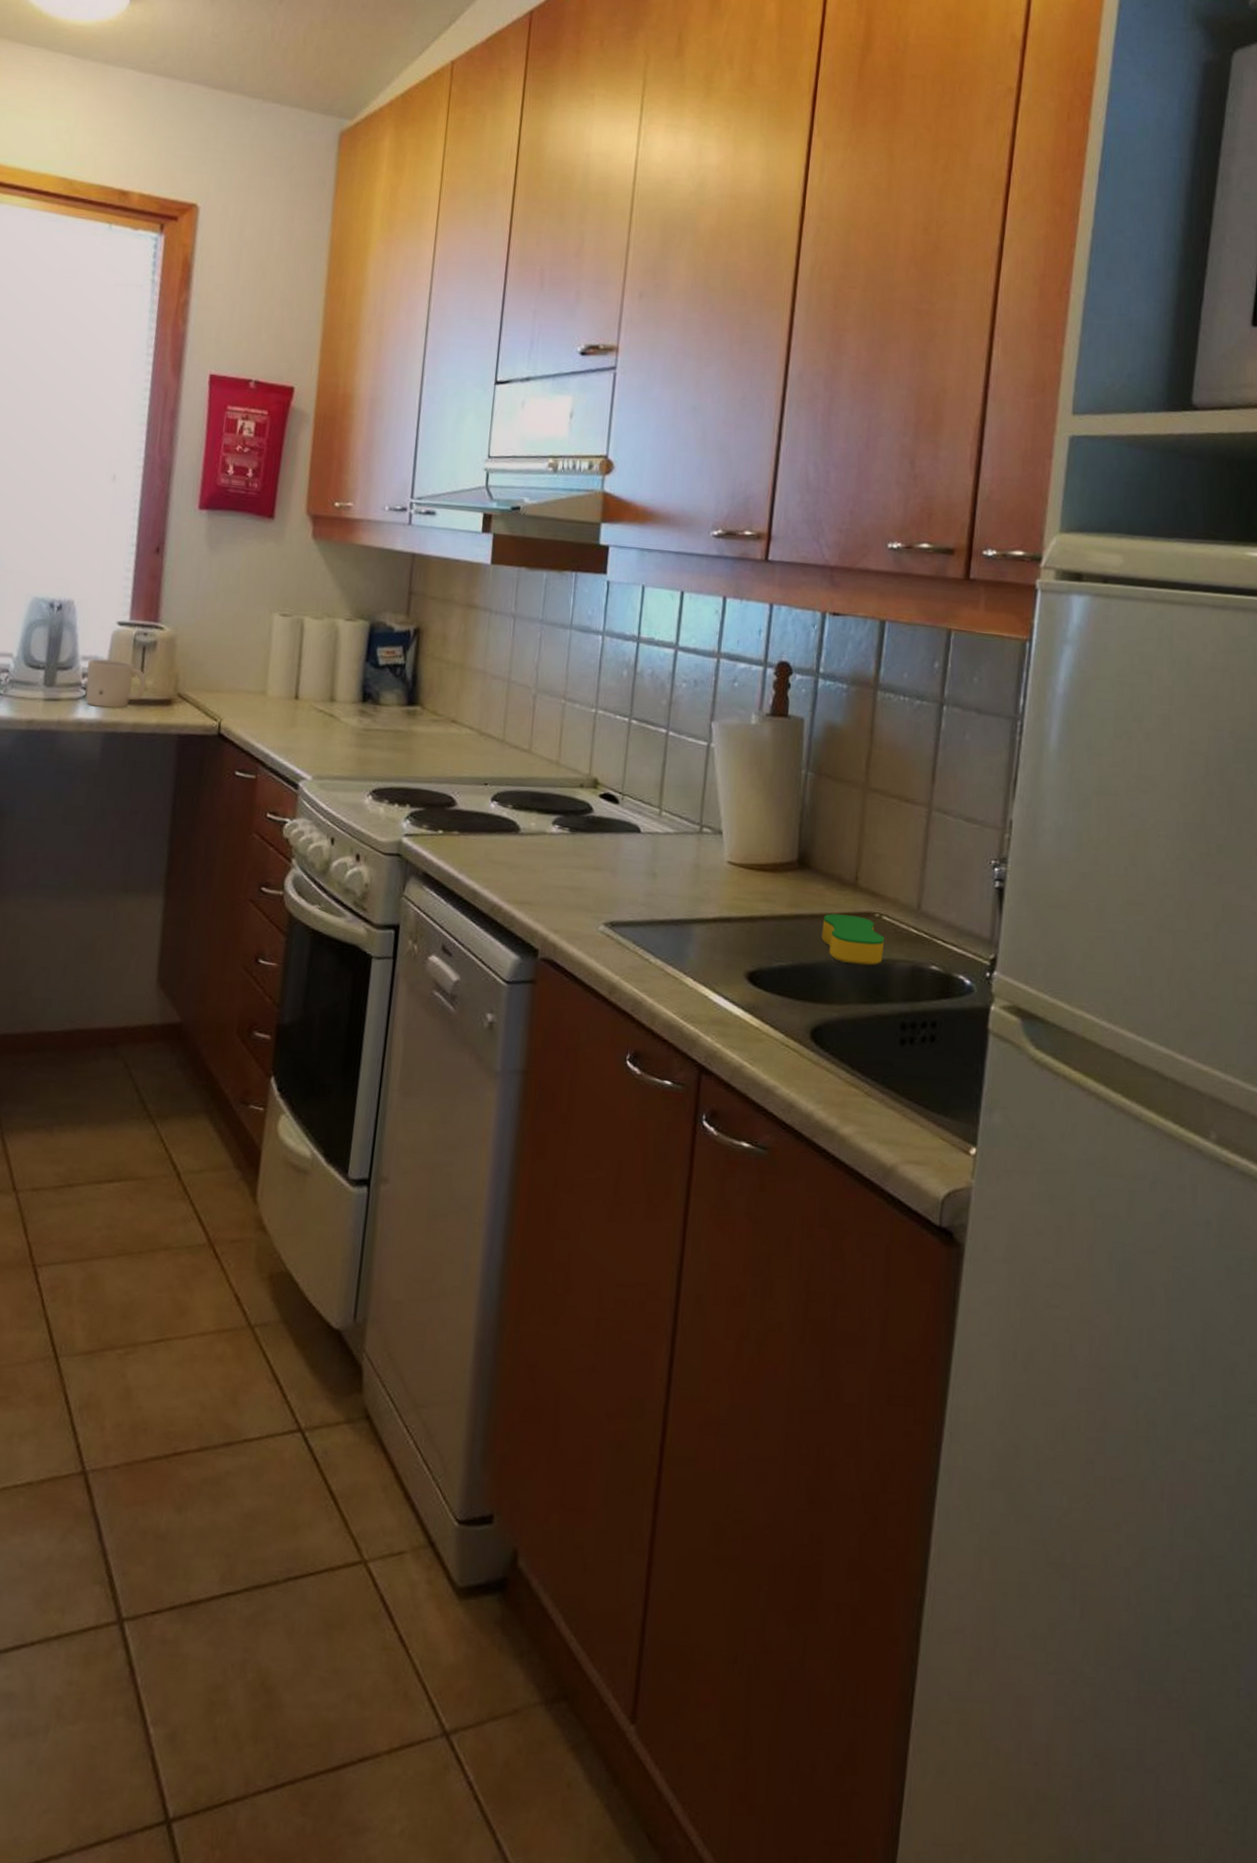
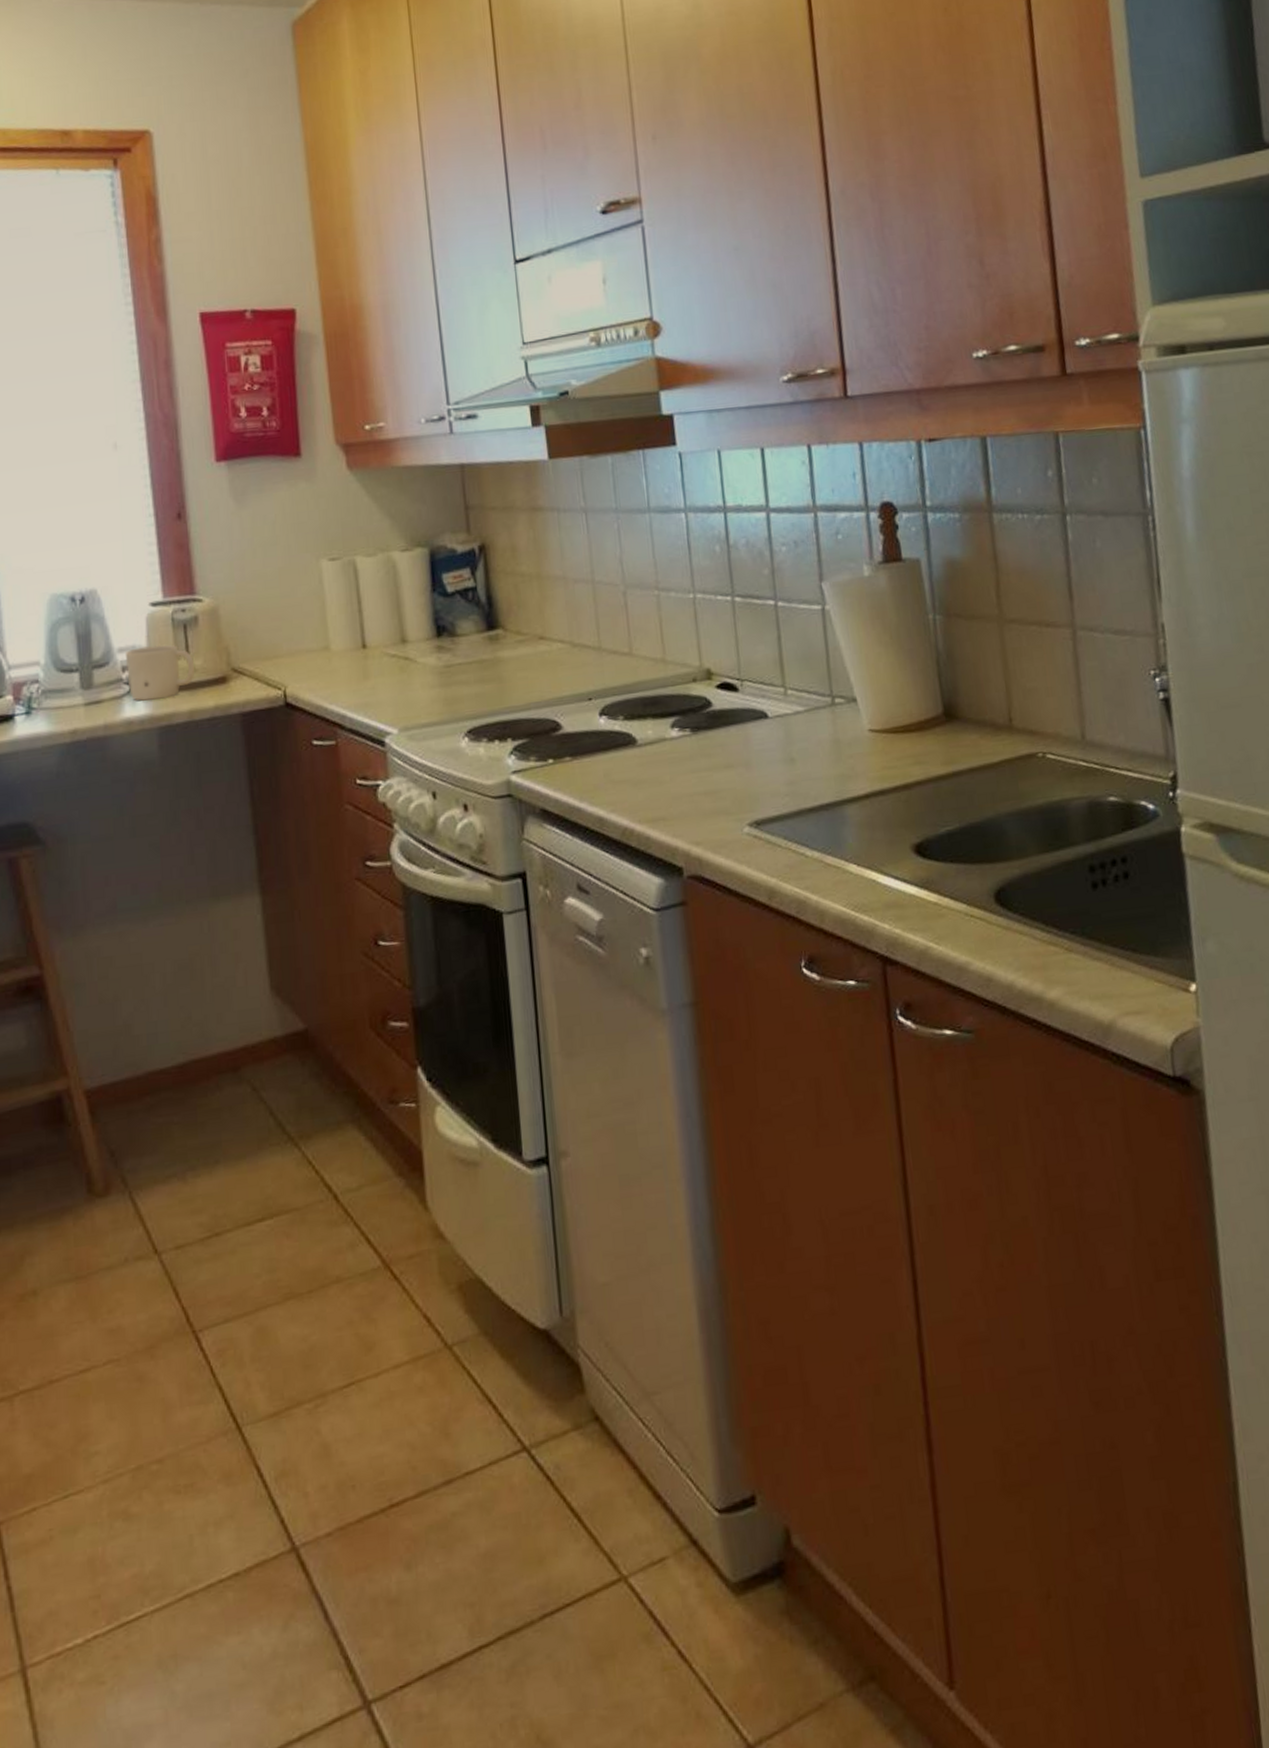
sponge: present [821,913,884,965] -> none [983,760,1056,813]

